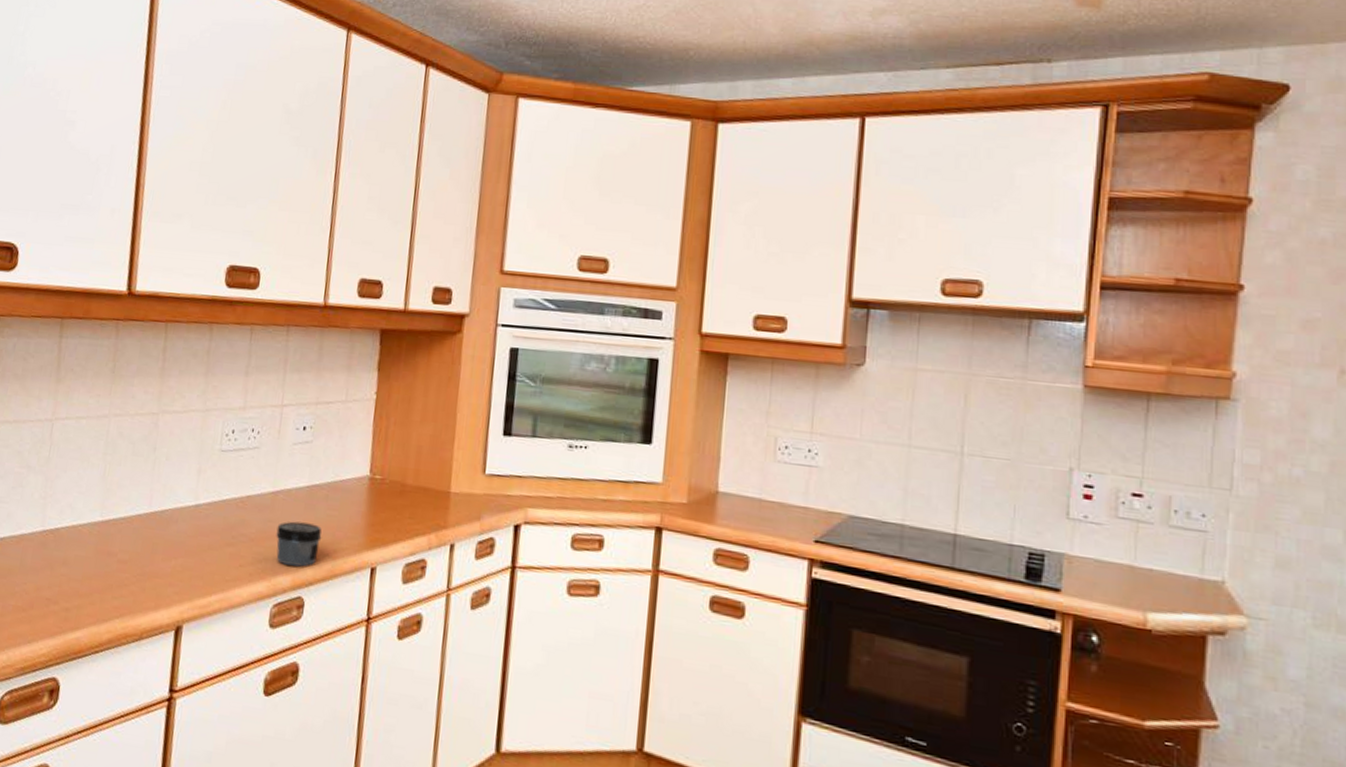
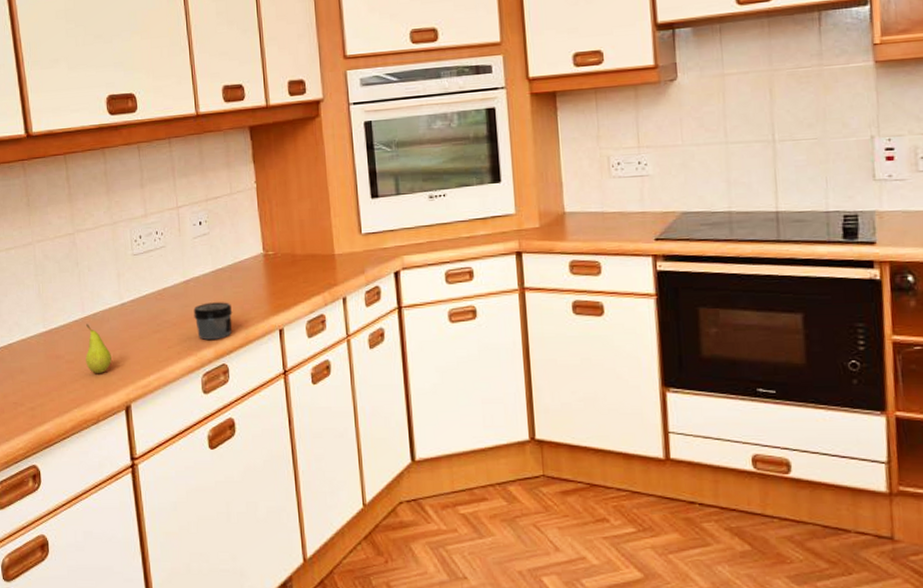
fruit: none [140,521,172,582] -> present [86,324,112,373]

